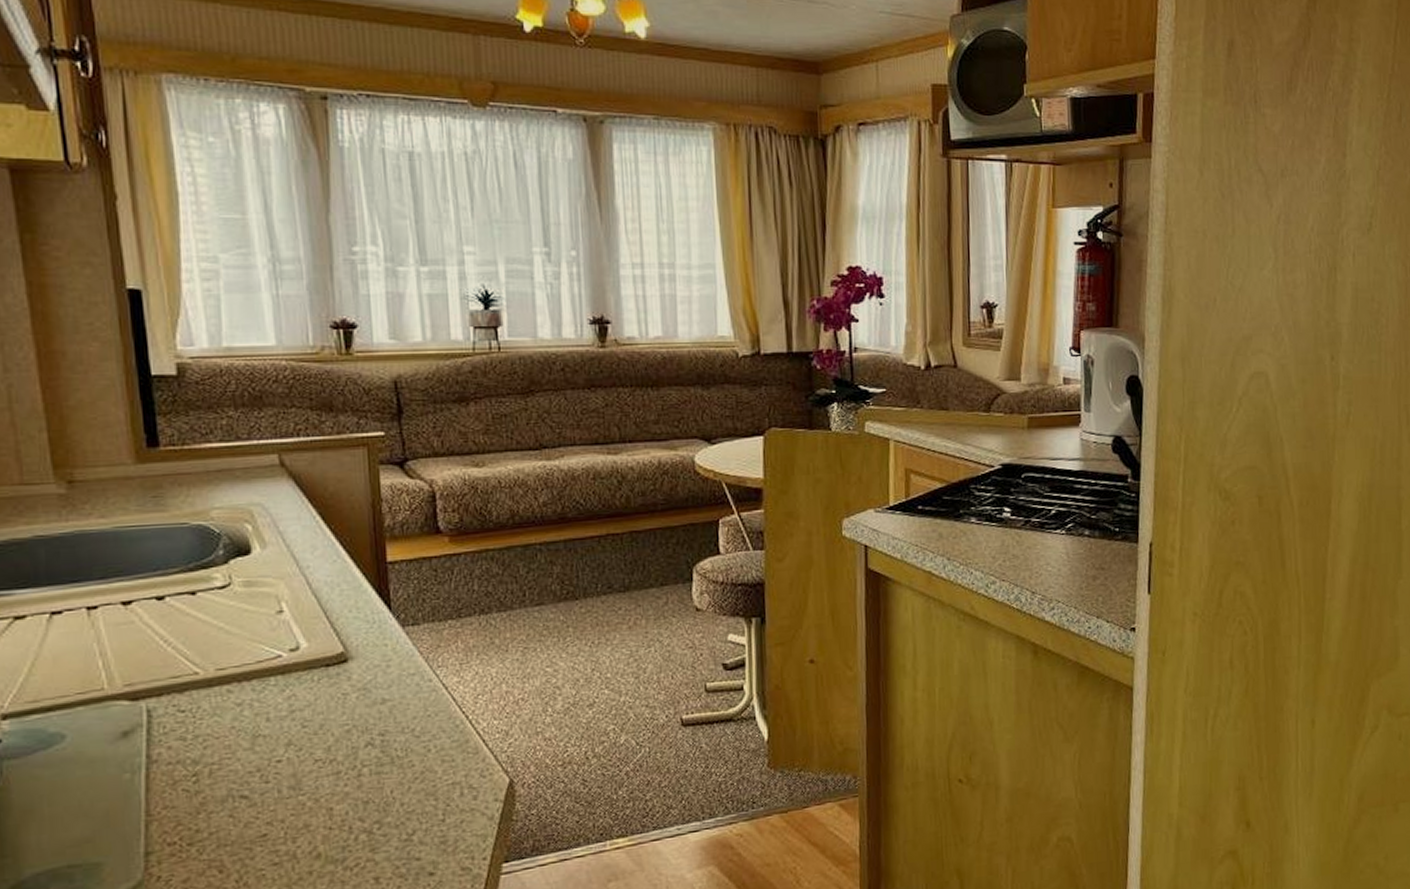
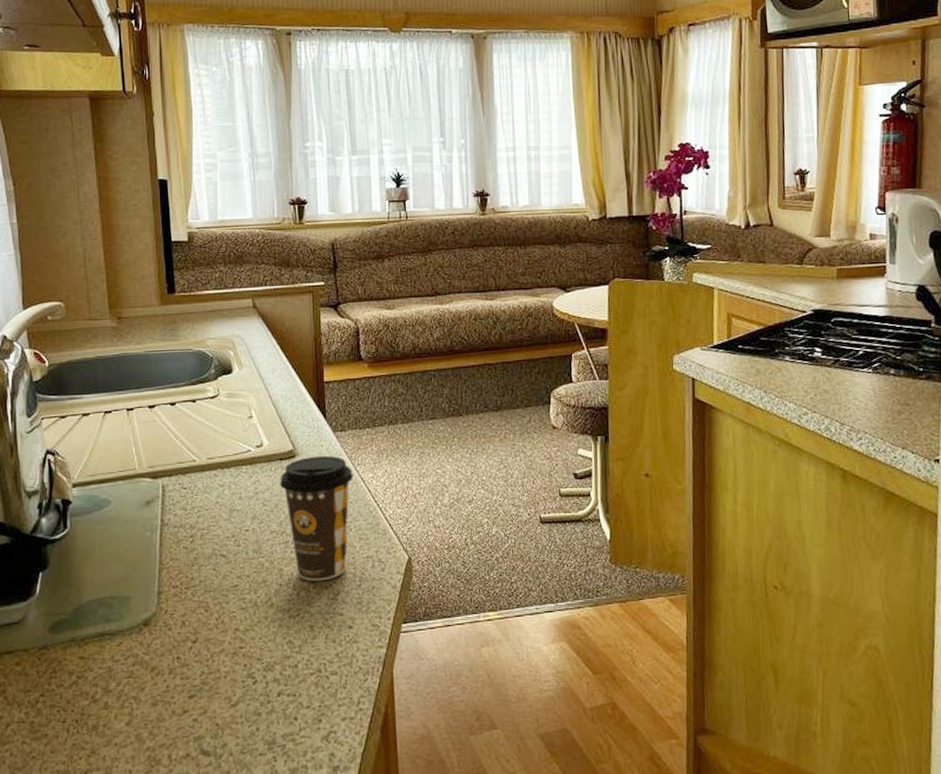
coffee cup: none [325,657,432,821] -> present [279,455,354,581]

